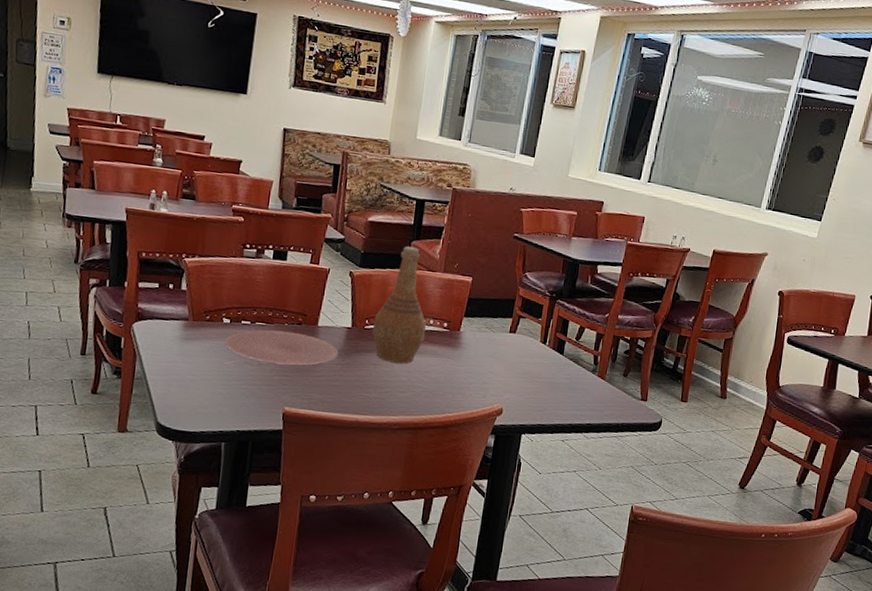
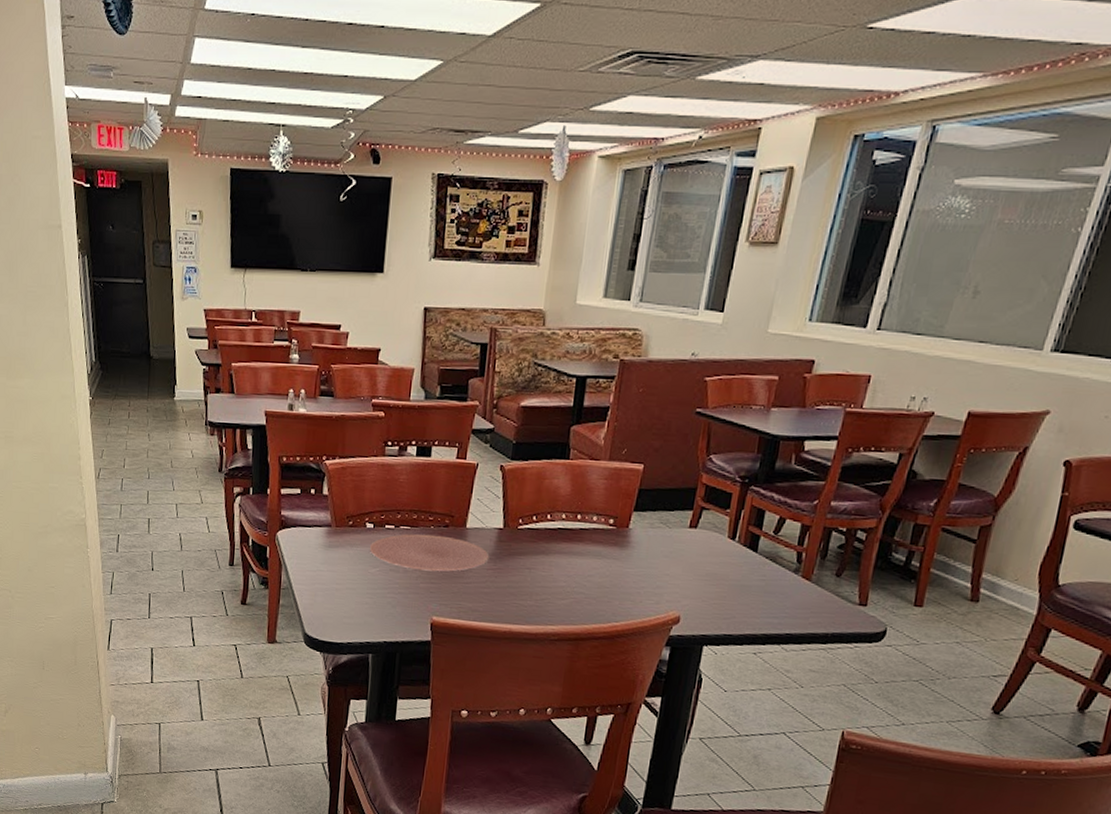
vase: present [371,246,426,364] -> none [525,432,589,568]

